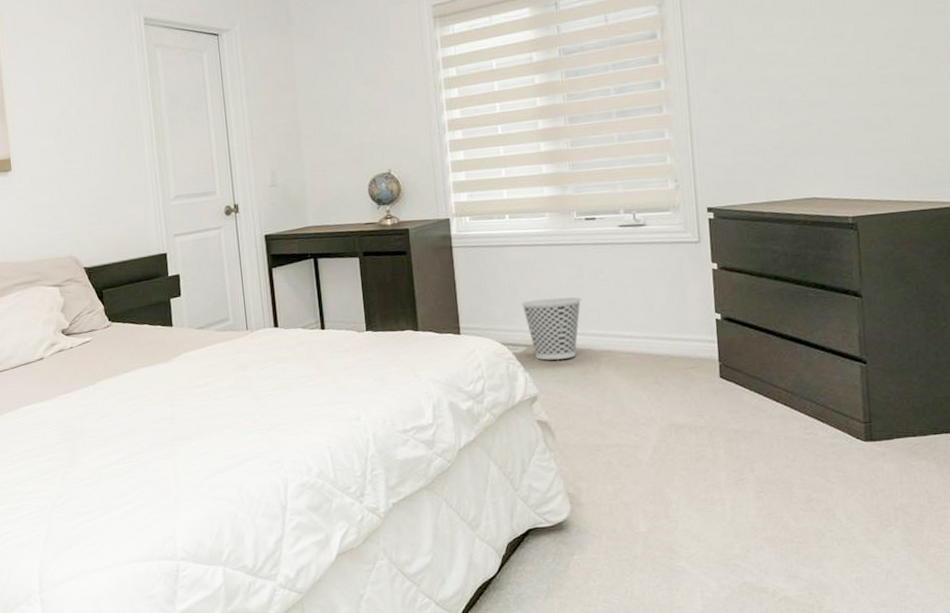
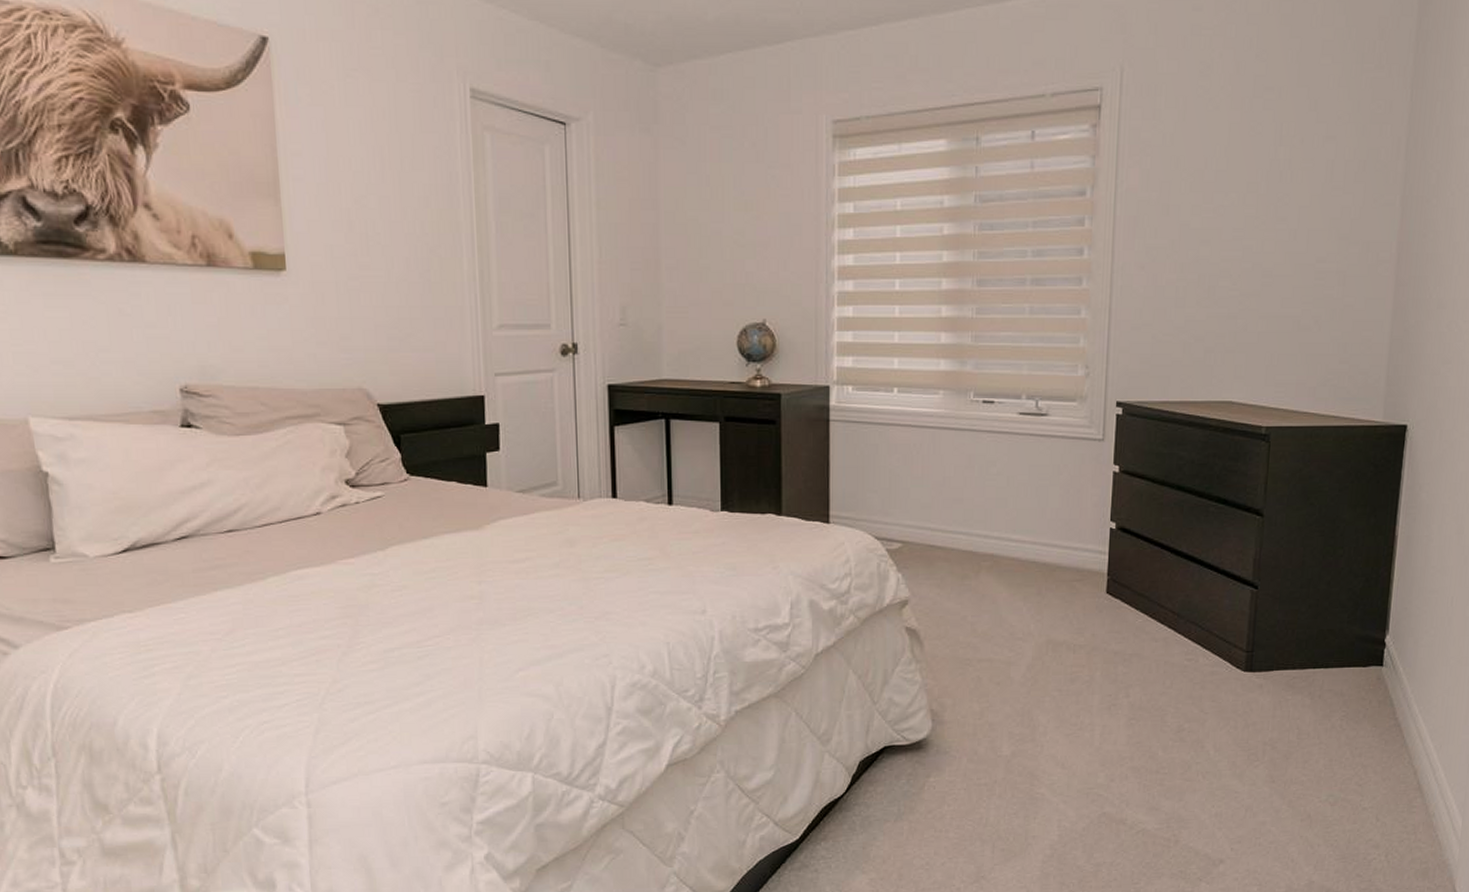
wastebasket: present [521,297,582,360] -> none [901,490,969,560]

